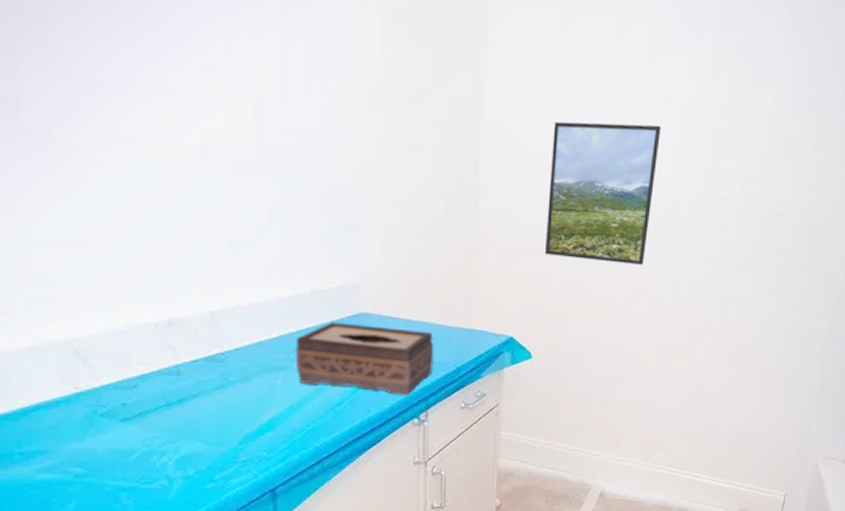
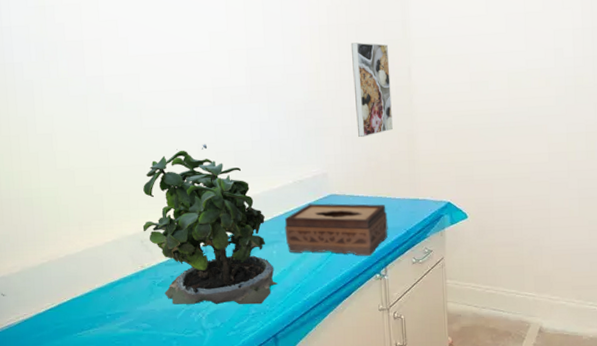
potted plant: none [79,223,281,449] -> present [142,144,278,305]
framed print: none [403,115,453,244] -> present [350,42,393,138]
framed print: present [544,121,661,265] -> none [468,15,560,133]

